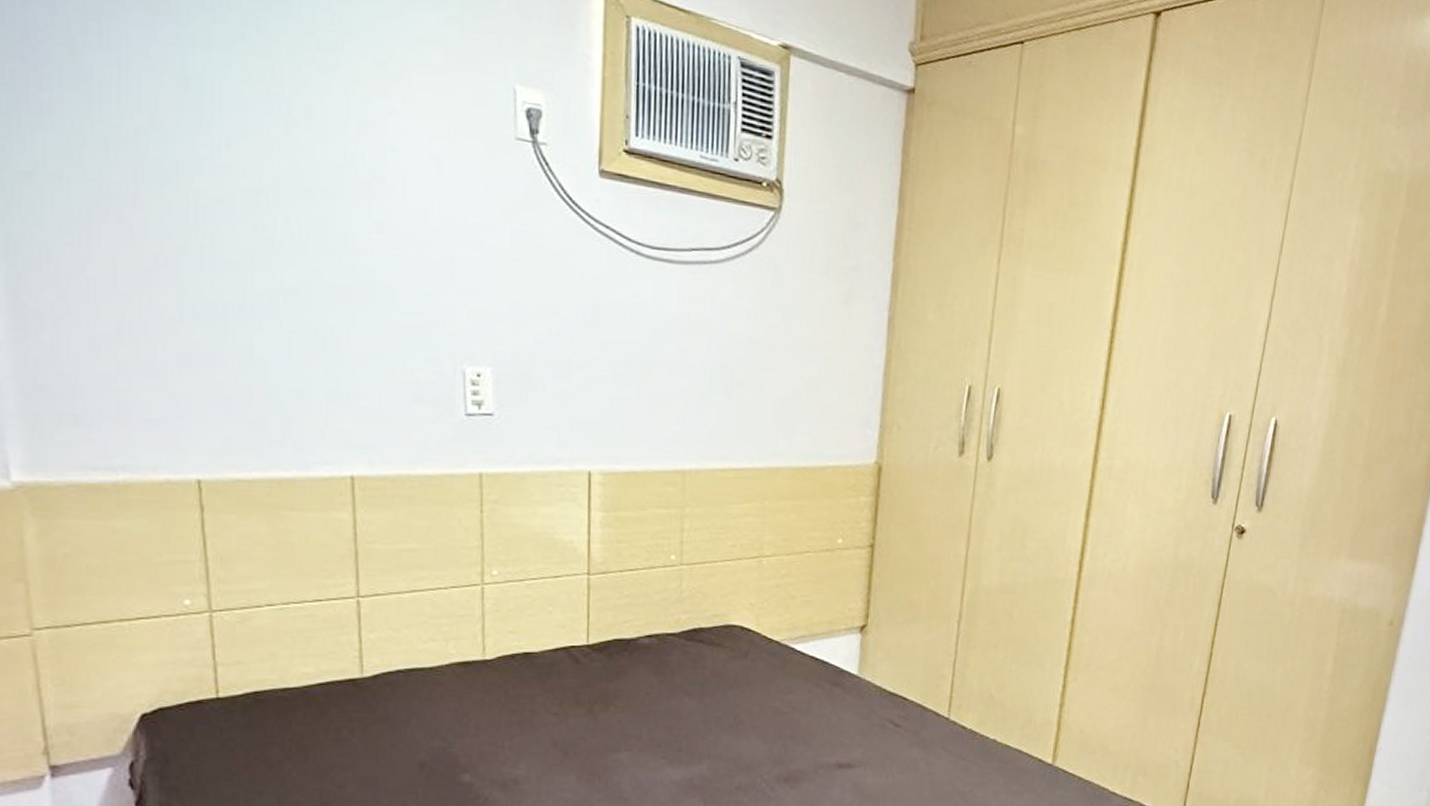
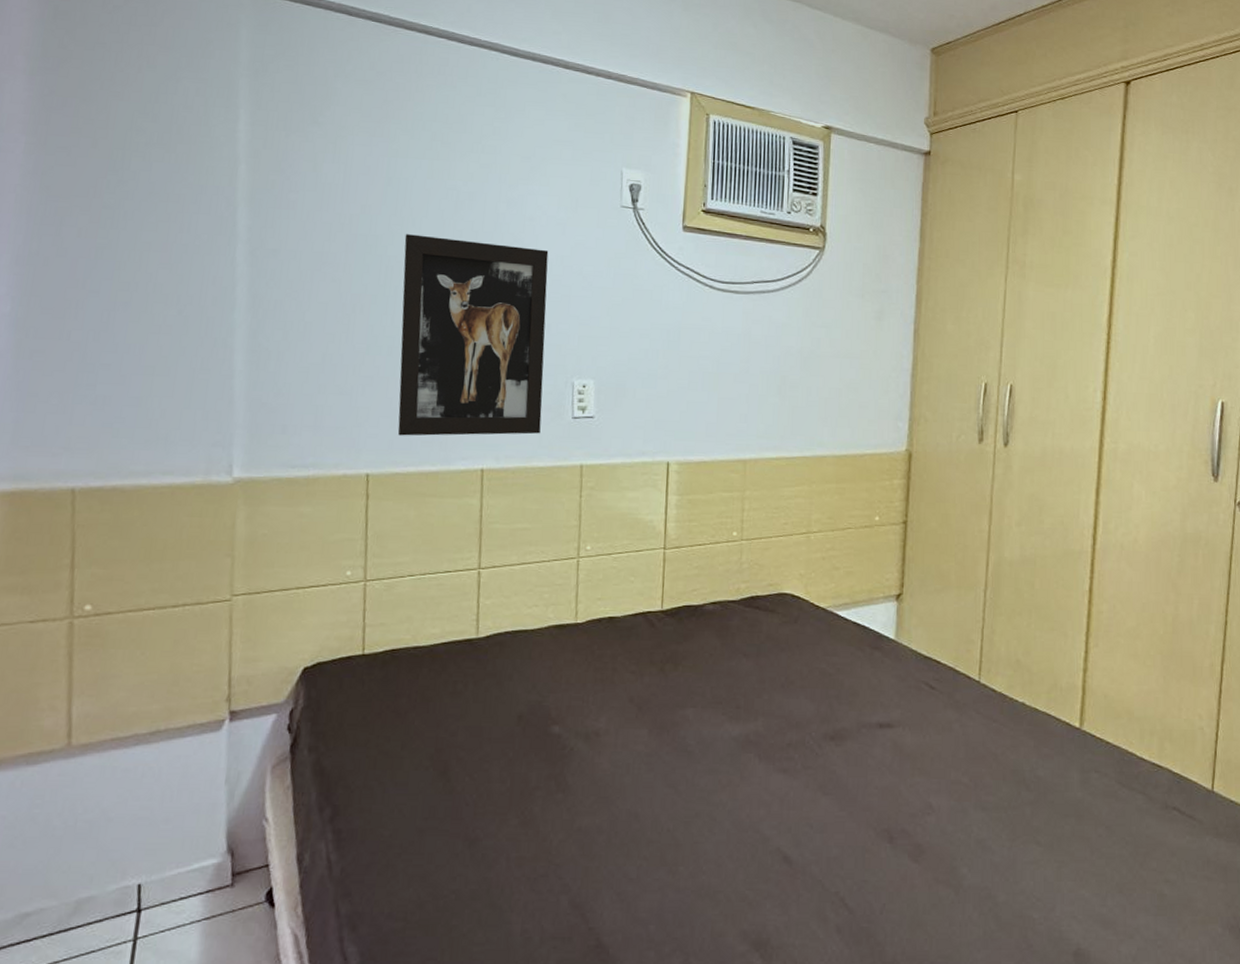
wall art: none [217,160,426,434] -> present [397,234,549,436]

